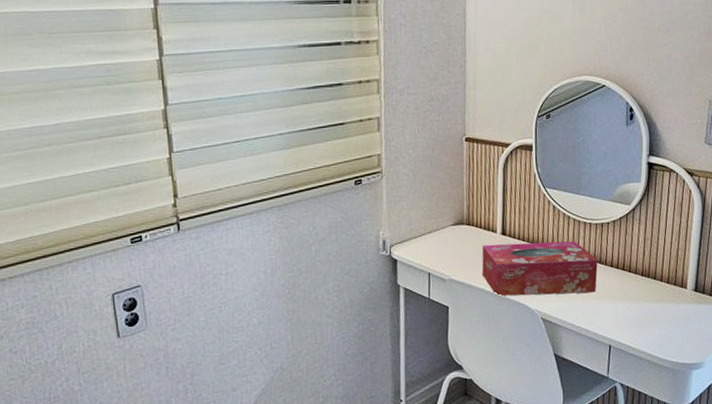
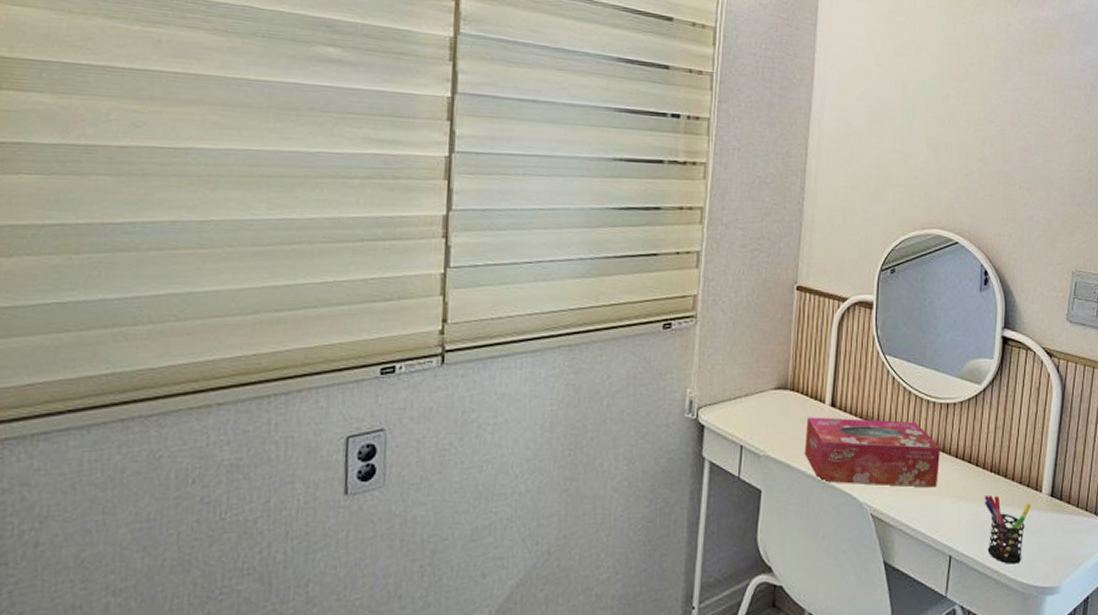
pen holder: none [637,294,678,348] -> present [984,496,1031,564]

